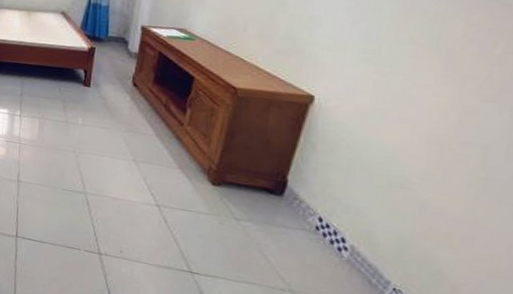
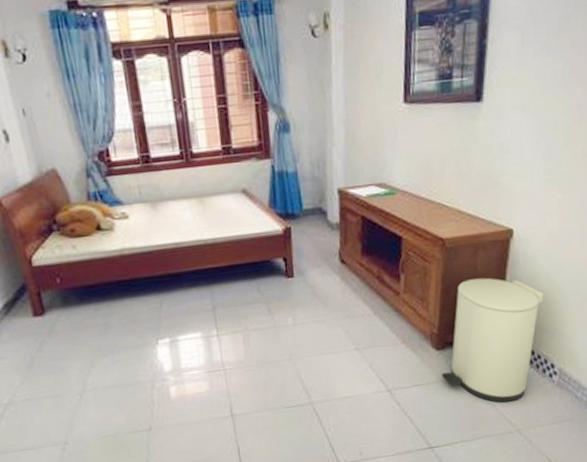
pedal bin: none [213,130,343,261] -> present [441,277,544,403]

